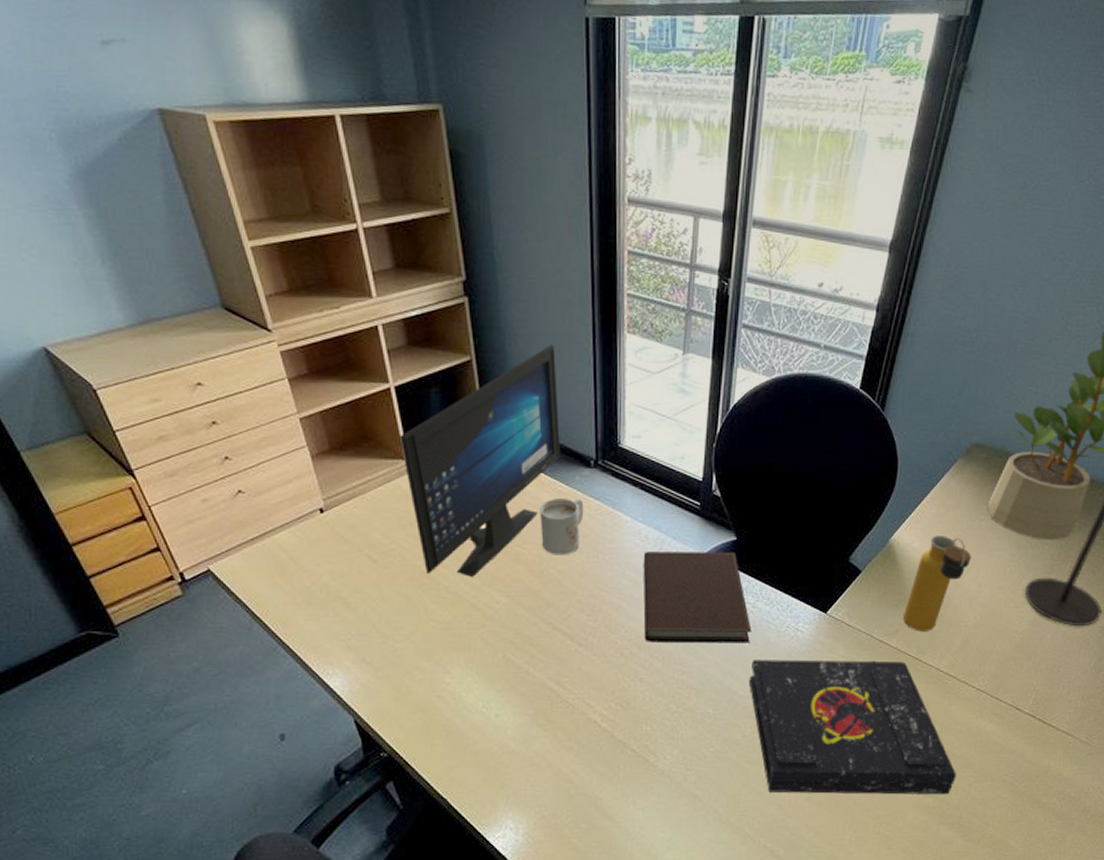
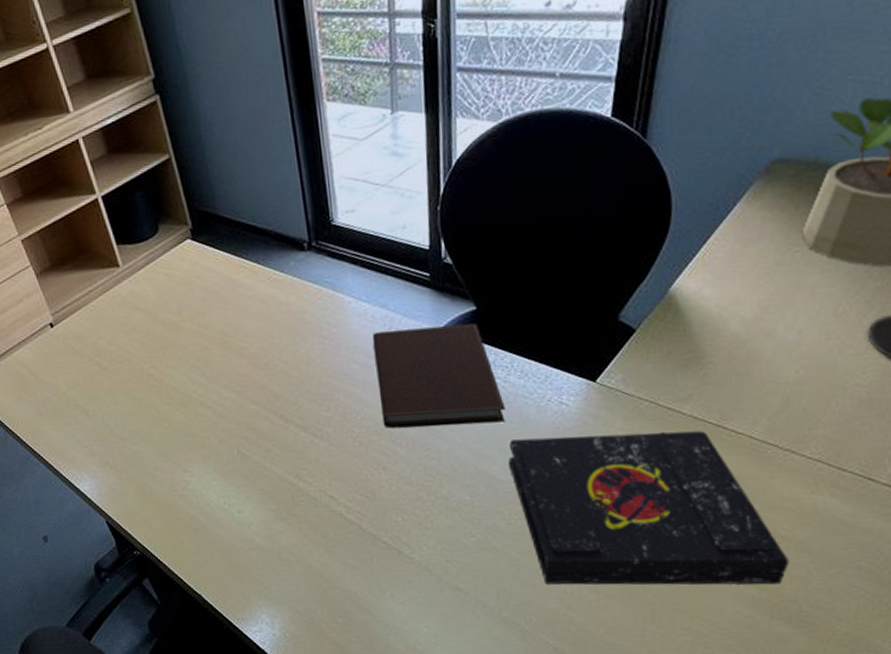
computer monitor: present [399,345,561,577] -> none [111,128,272,376]
mug: present [540,497,584,555] -> none [256,285,304,346]
water bottle: present [902,535,971,632] -> none [696,276,784,394]

